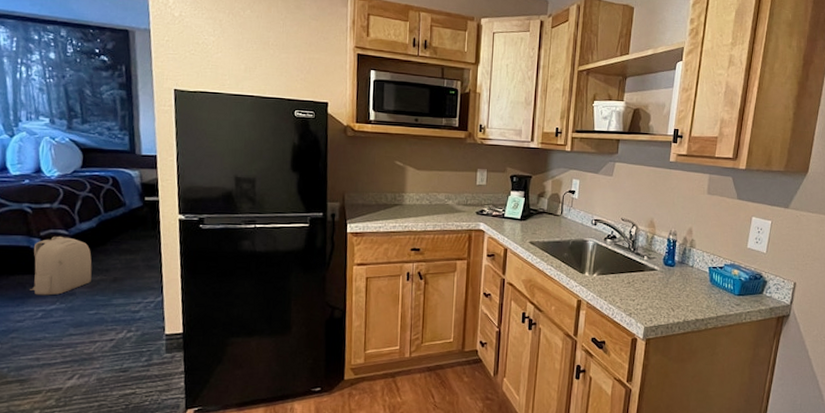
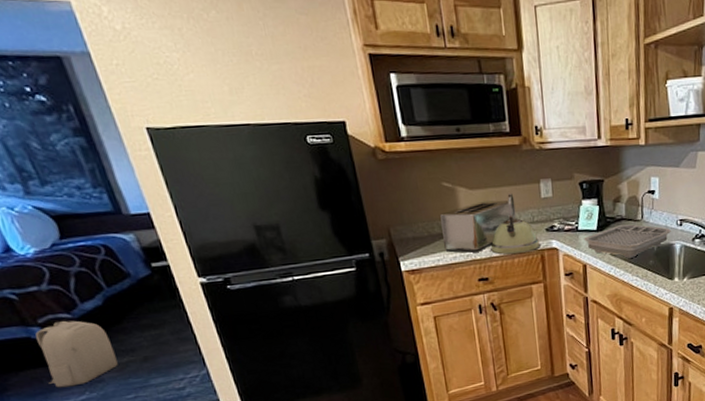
toaster: none [387,181,451,224] -> present [440,200,514,253]
kettle: none [426,177,470,231] -> present [490,192,541,255]
dish rack: none [508,217,586,248] -> present [584,224,671,258]

